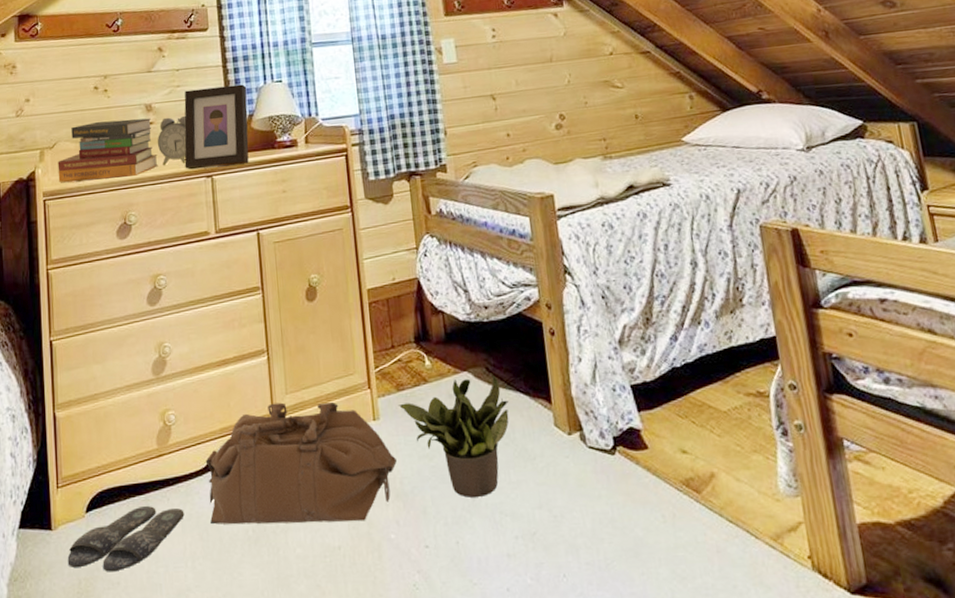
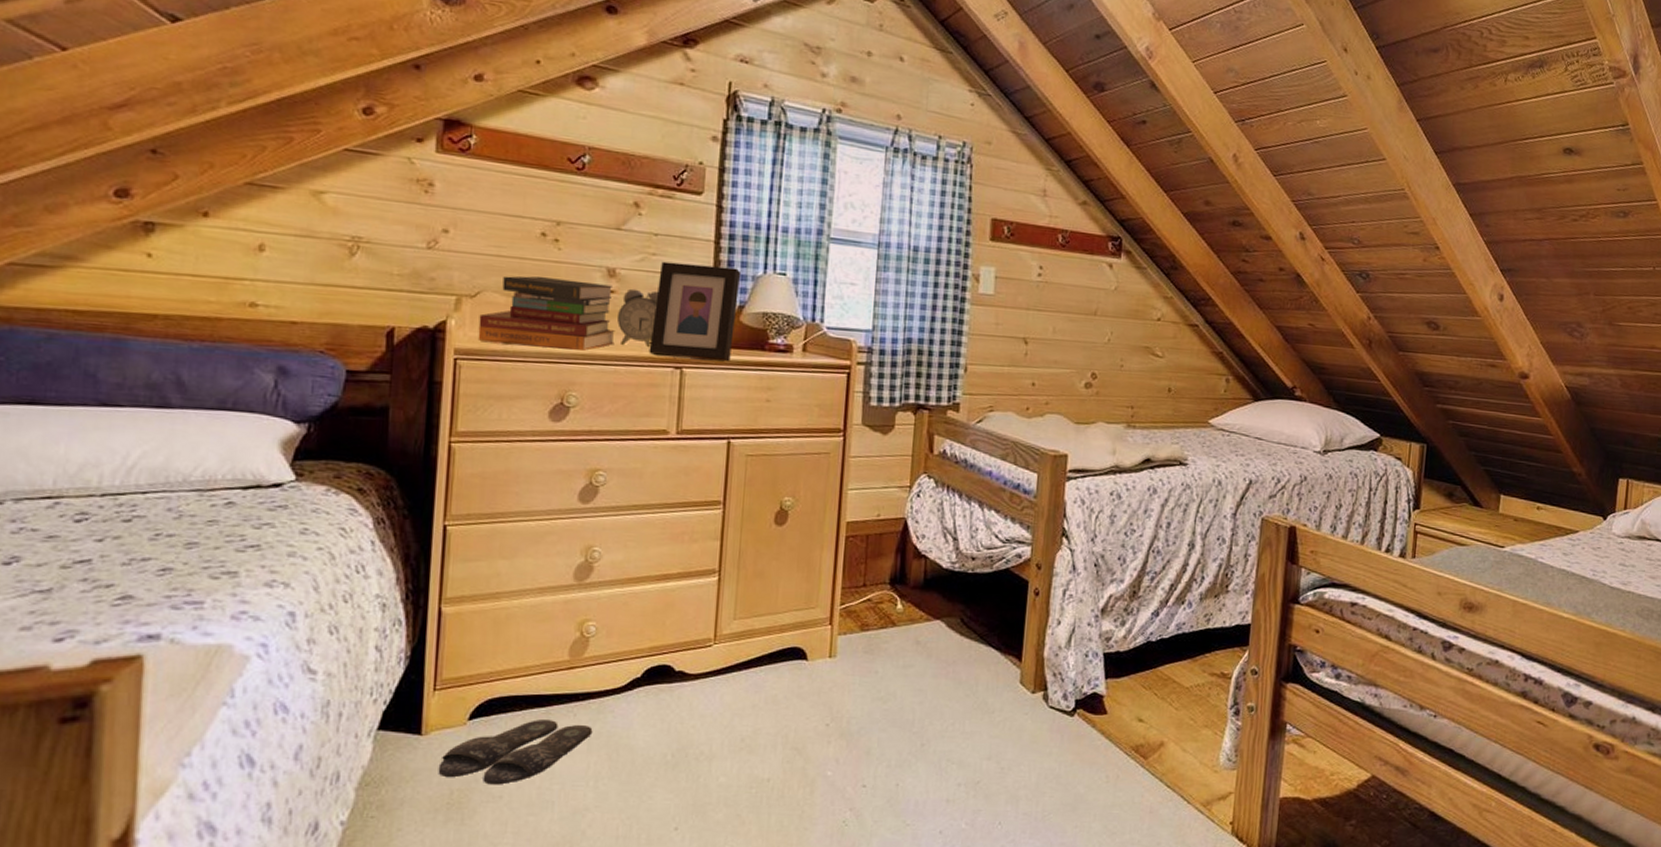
duffel bag: present [205,401,397,525] -> none [623,627,847,756]
potted plant: present [398,372,509,498] -> none [859,624,978,743]

